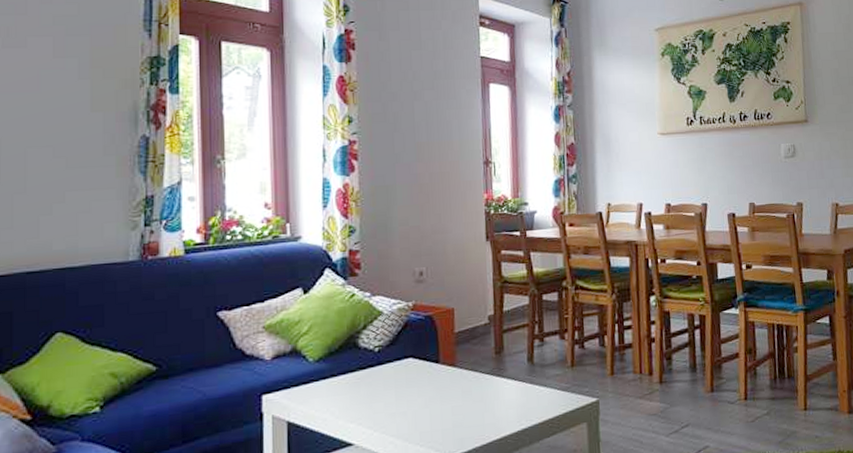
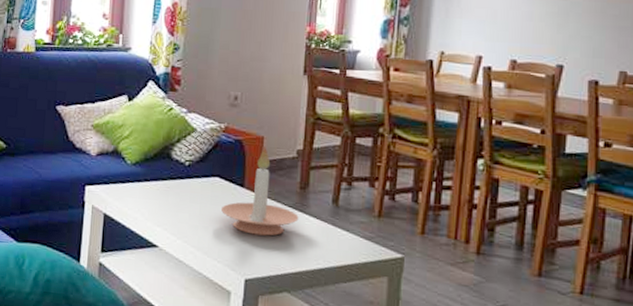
candle holder: none [418,317,498,410] -> present [221,145,299,236]

